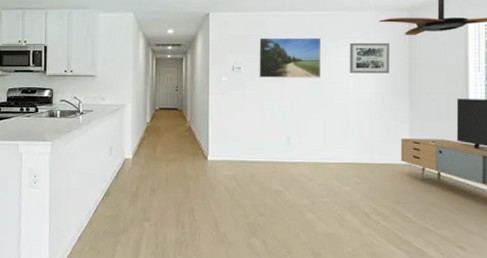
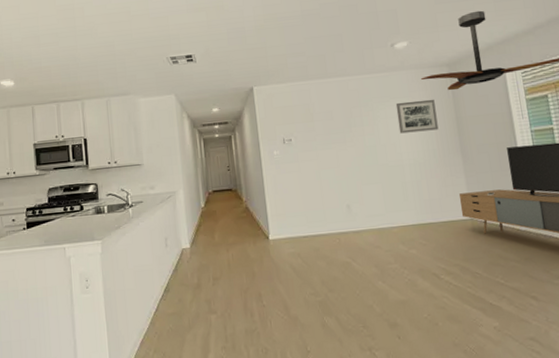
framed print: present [259,38,322,78] -> none [306,101,373,148]

